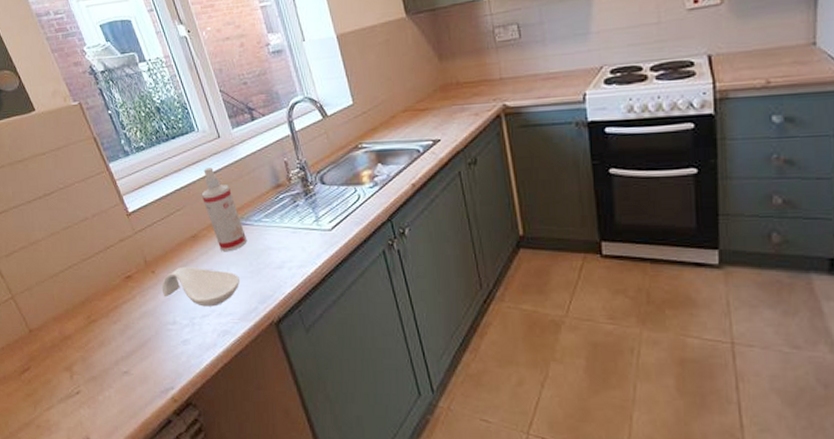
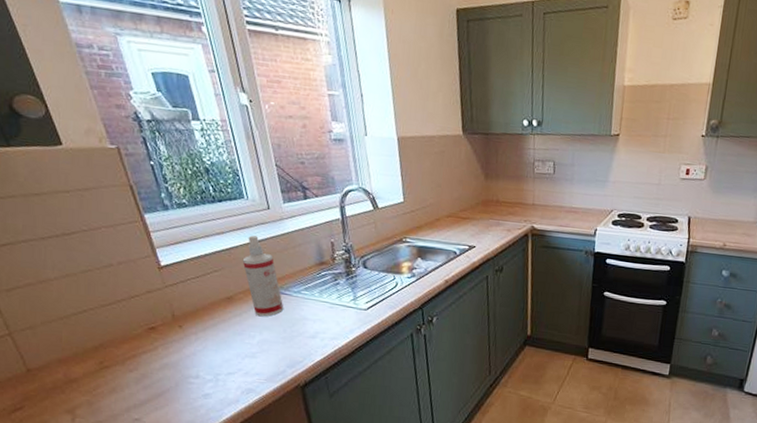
spoon rest: present [161,266,241,307] -> none [187,325,272,366]

